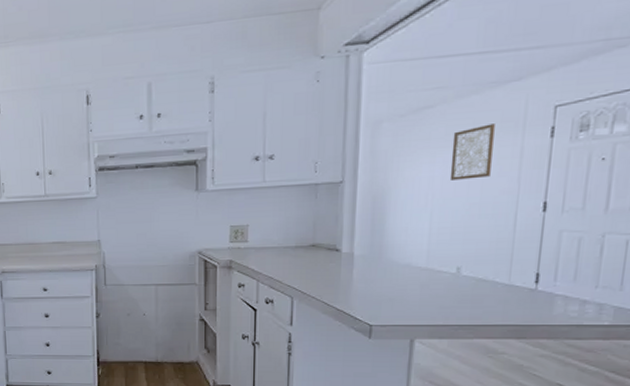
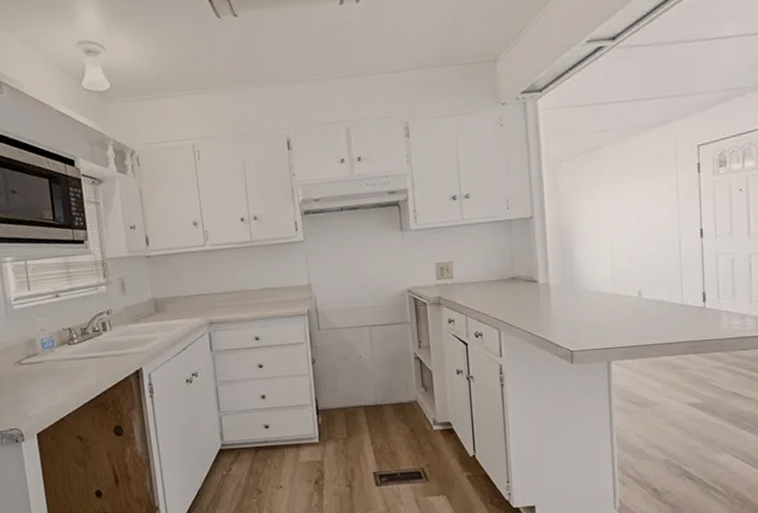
wall art: present [449,124,495,180] -> none [620,161,655,213]

